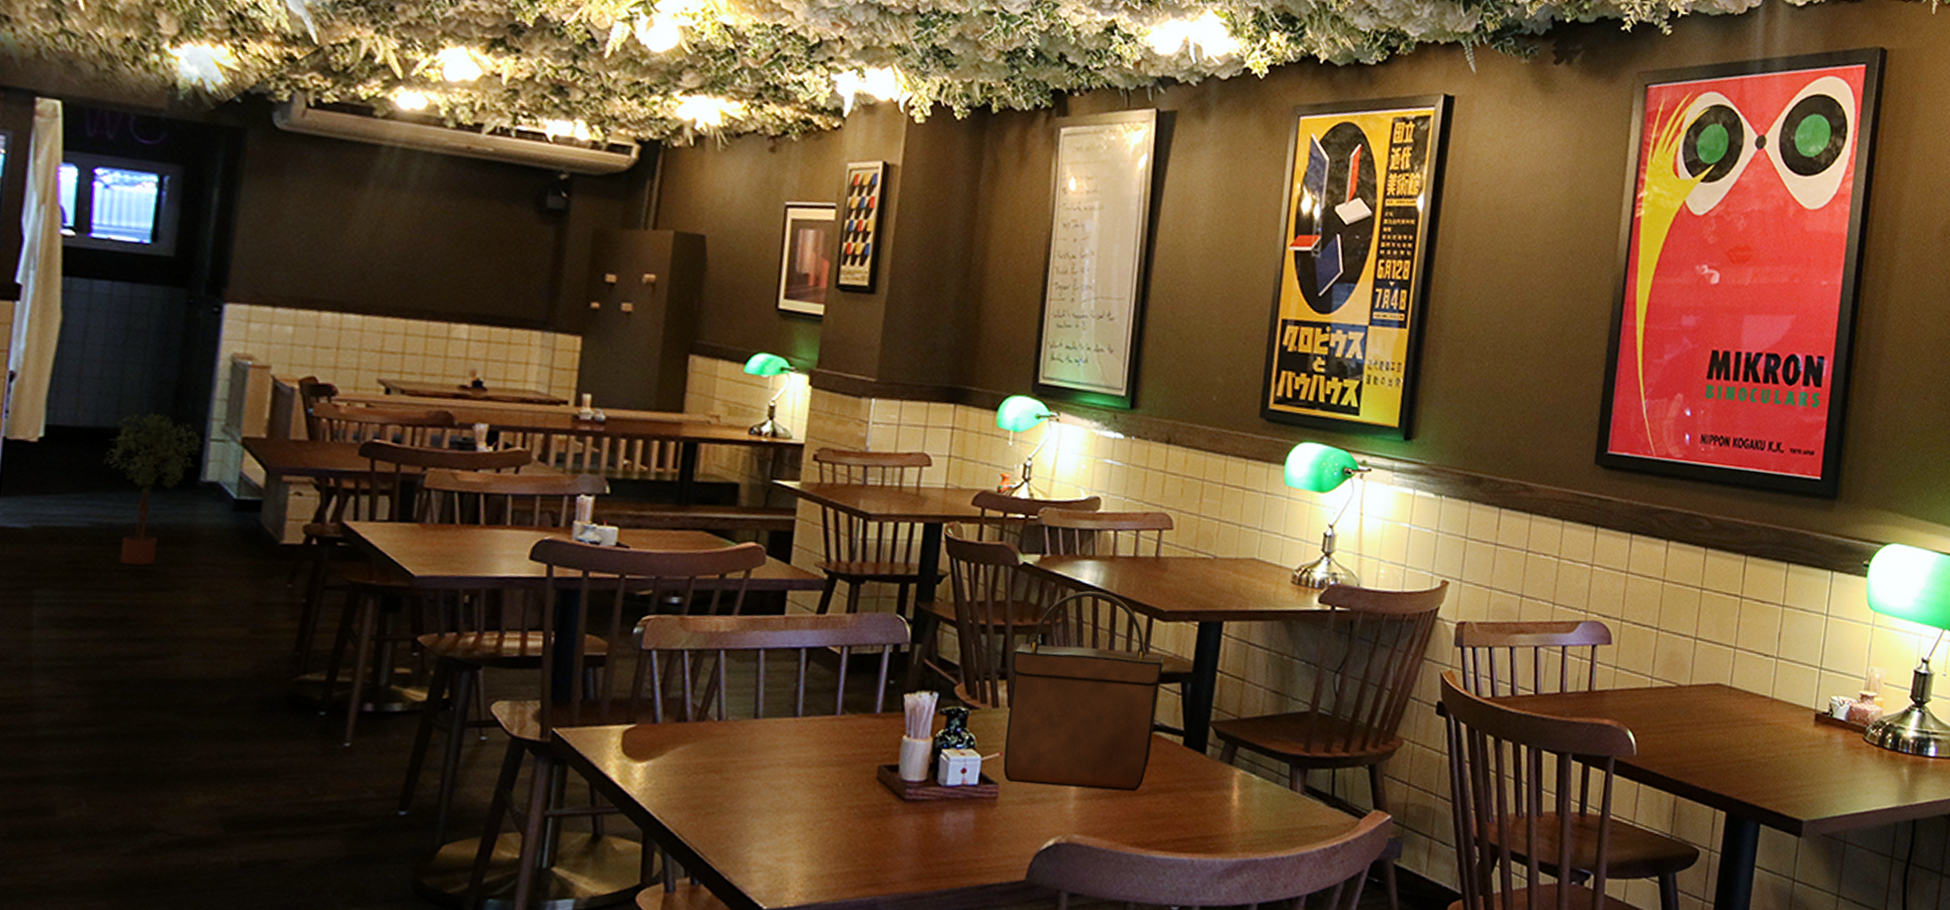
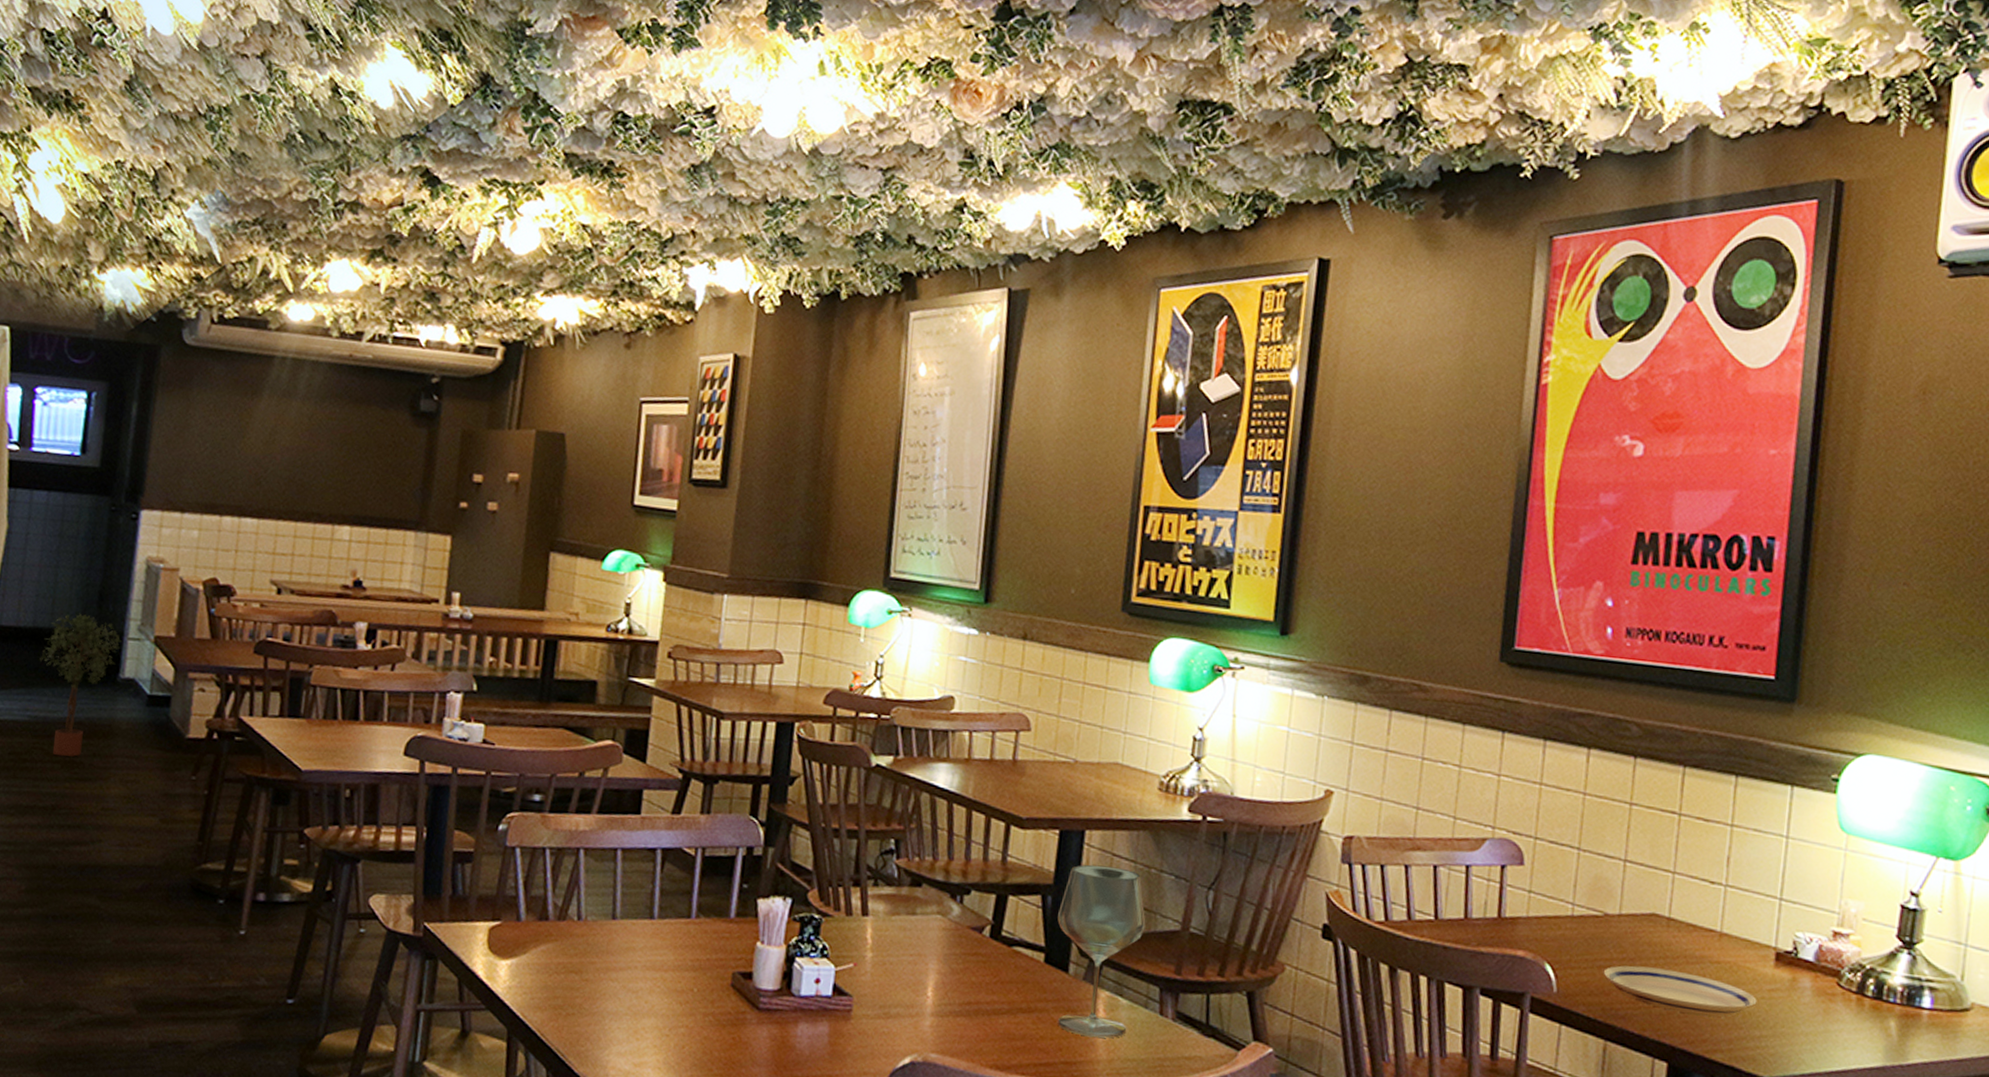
handbag: present [1003,591,1164,791] -> none [857,795,1023,1010]
wine glass: none [1195,653,1278,813] -> present [1057,864,1146,1039]
plate: none [1675,729,1800,771] -> present [1603,965,1757,1017]

